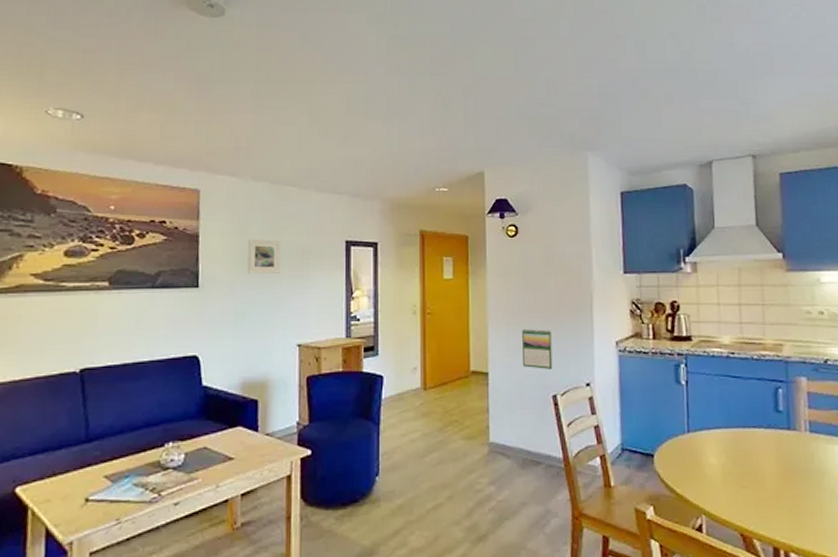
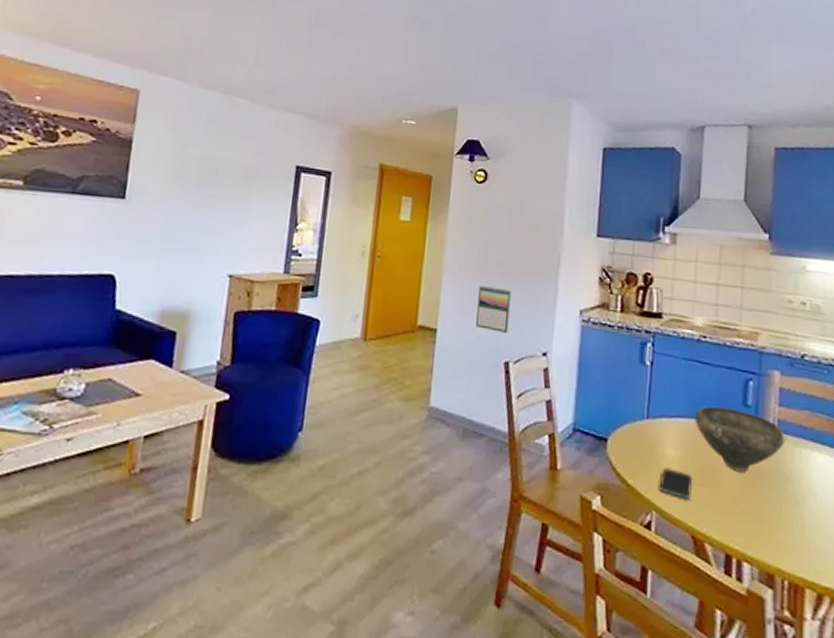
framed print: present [247,239,281,274] -> none [182,152,224,194]
smartphone: none [705,475,737,503] -> present [659,468,693,501]
bowl: none [731,414,818,472] -> present [695,406,785,472]

